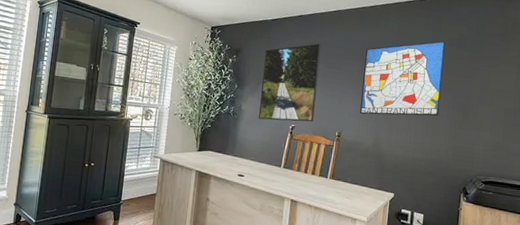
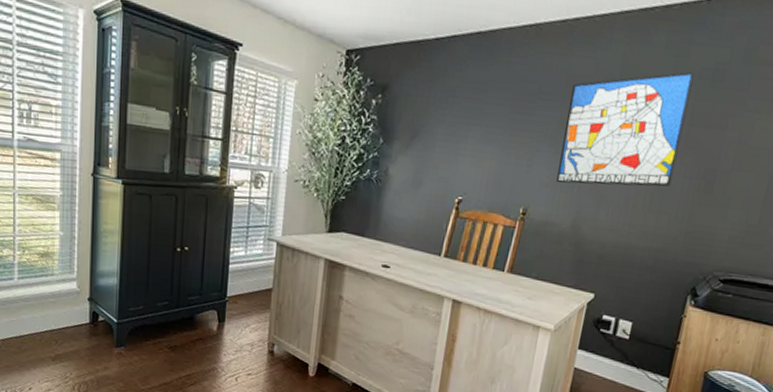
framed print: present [259,43,321,122] -> none [412,75,508,194]

